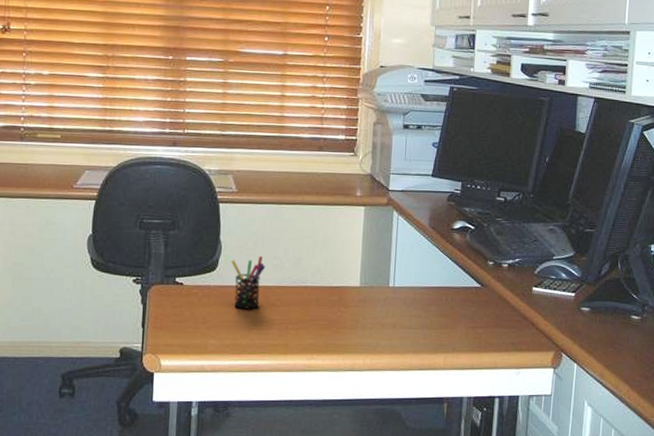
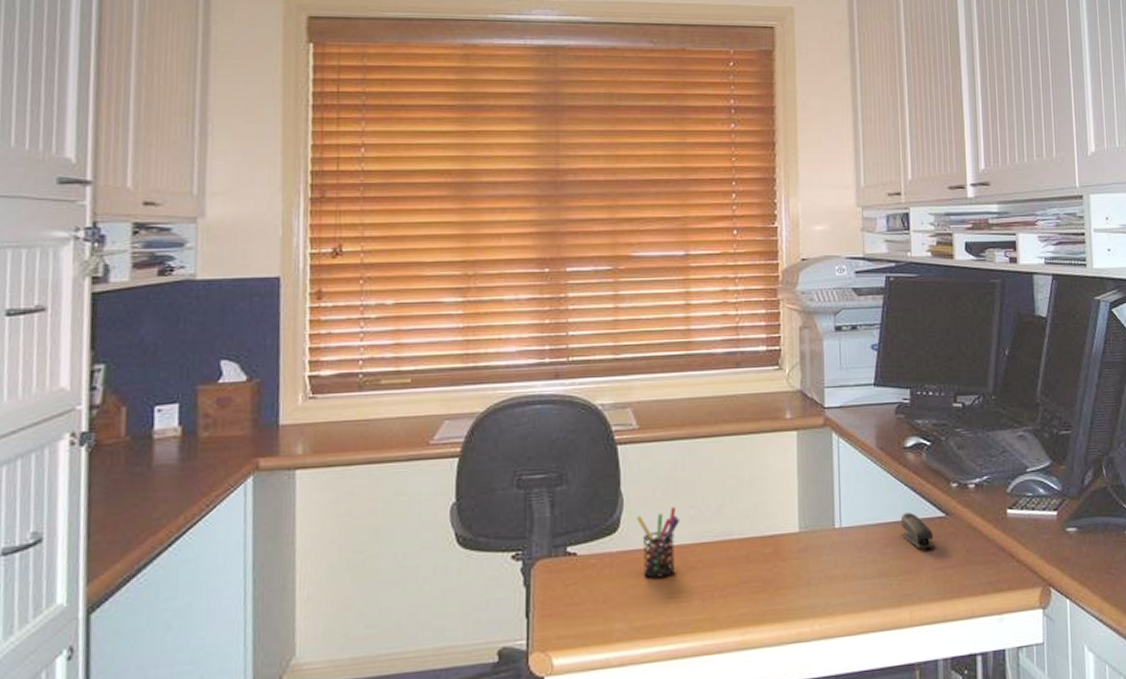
stapler: none [442,281,469,311] -> present [900,513,934,549]

